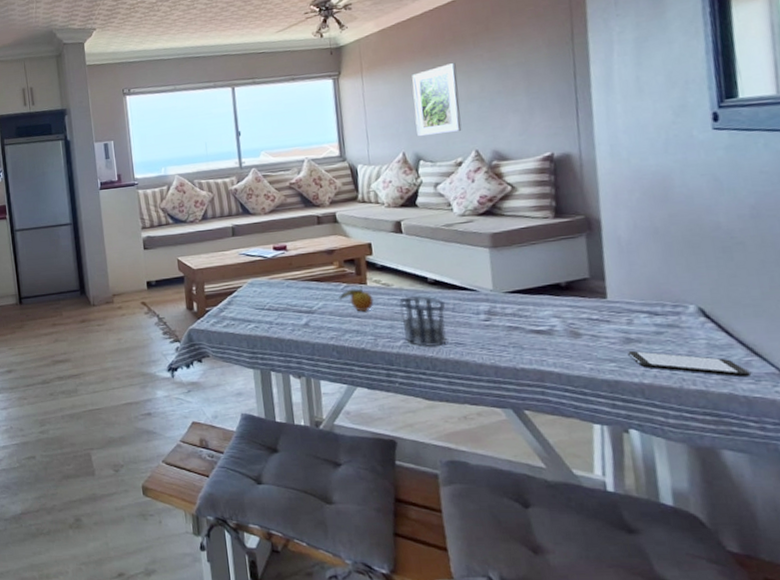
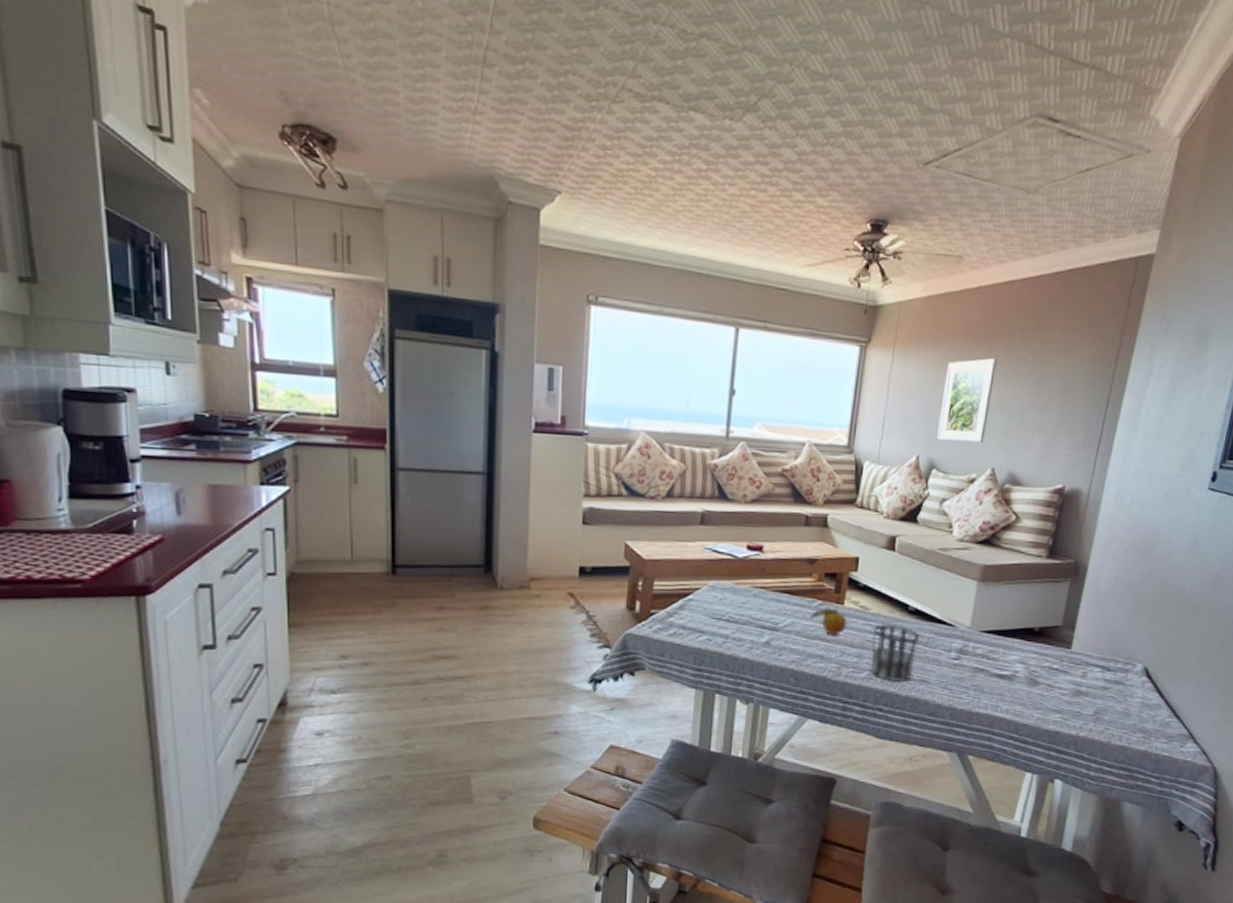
smartphone: present [626,350,750,378] -> none [1073,703,1167,737]

